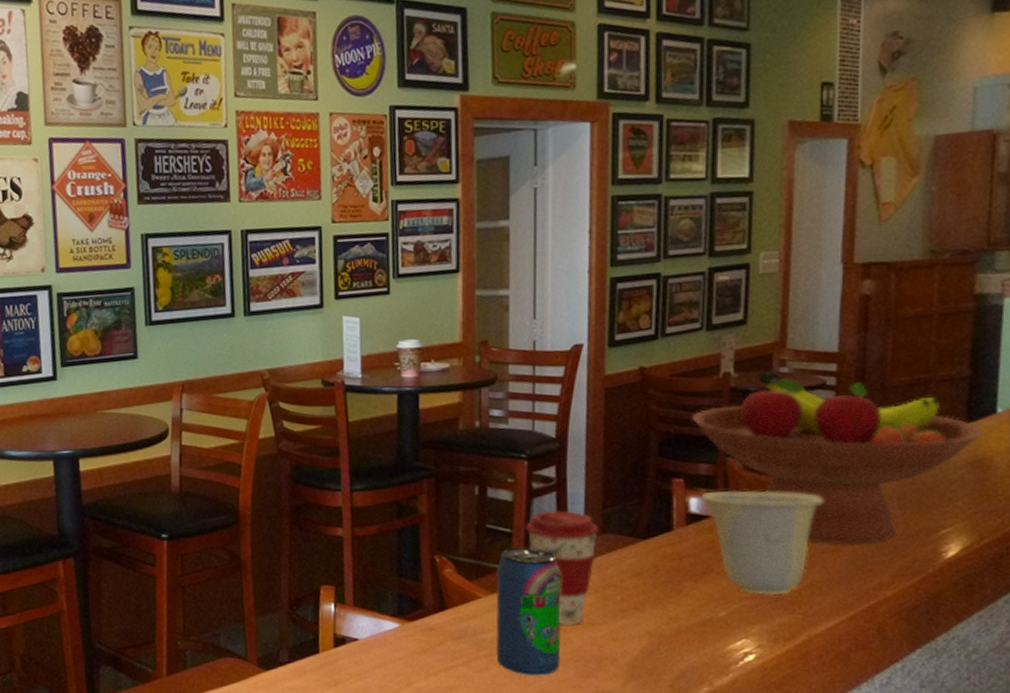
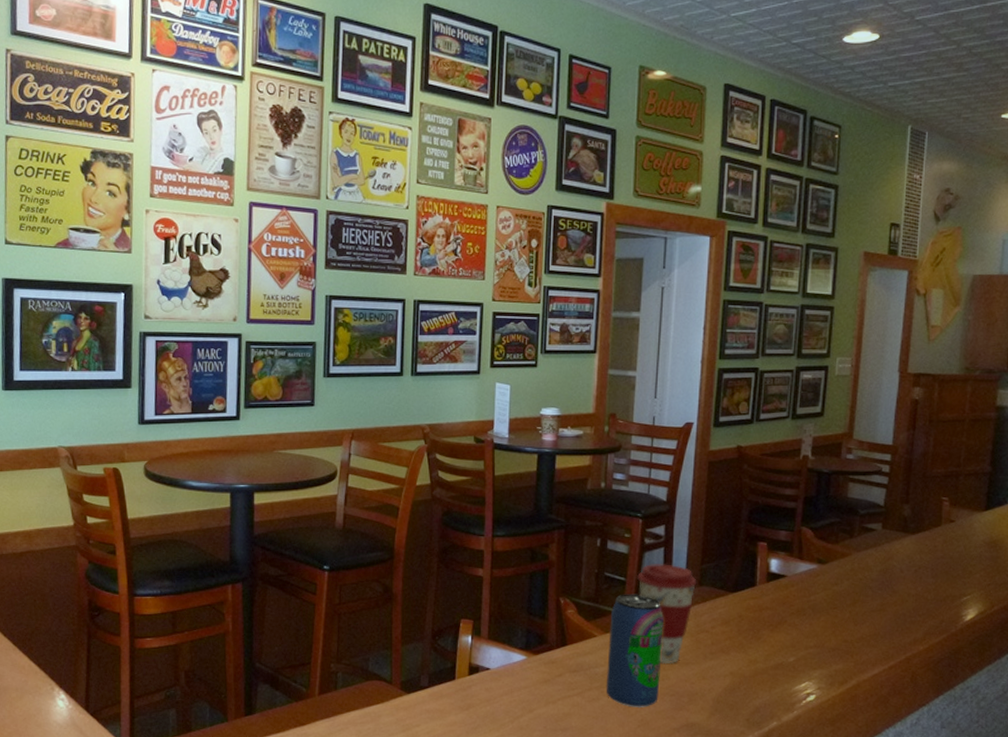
fruit bowl: present [691,369,983,546] -> none [776,455,997,607]
cup: present [701,490,823,595] -> none [780,555,875,646]

